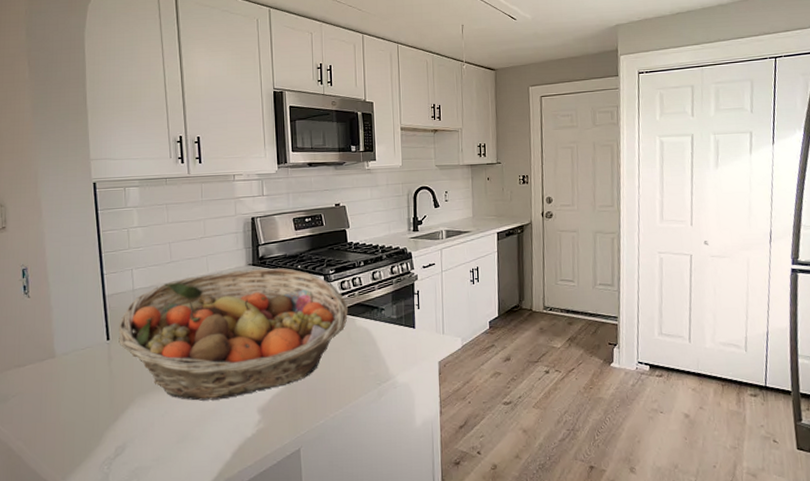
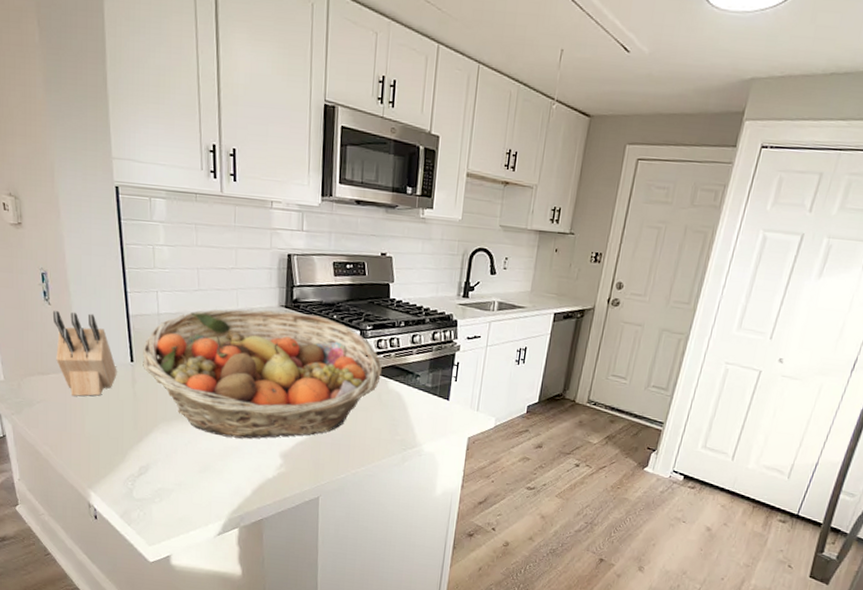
knife block: none [31,300,94,384] -> present [52,311,117,396]

